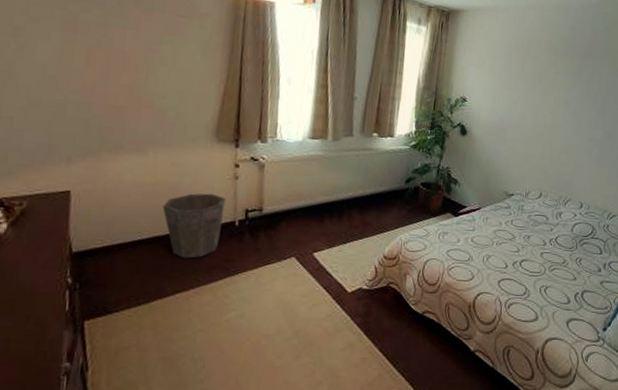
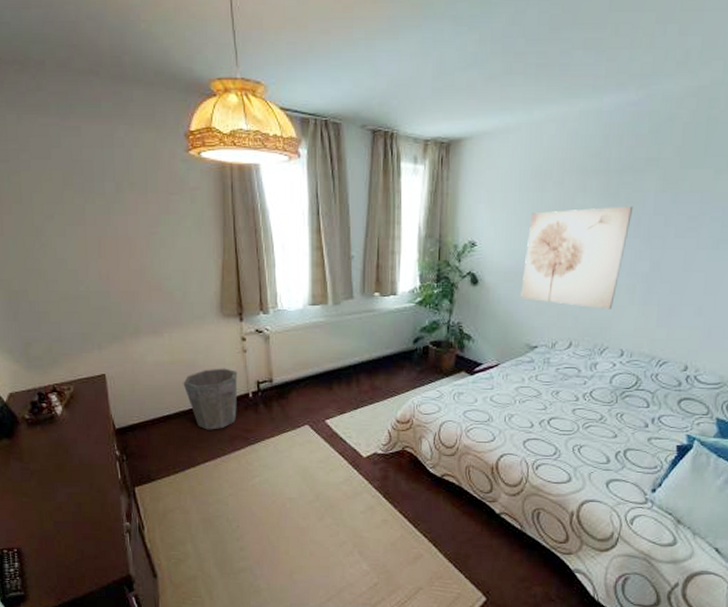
wall art: none [502,79,592,167] -> present [521,205,634,309]

